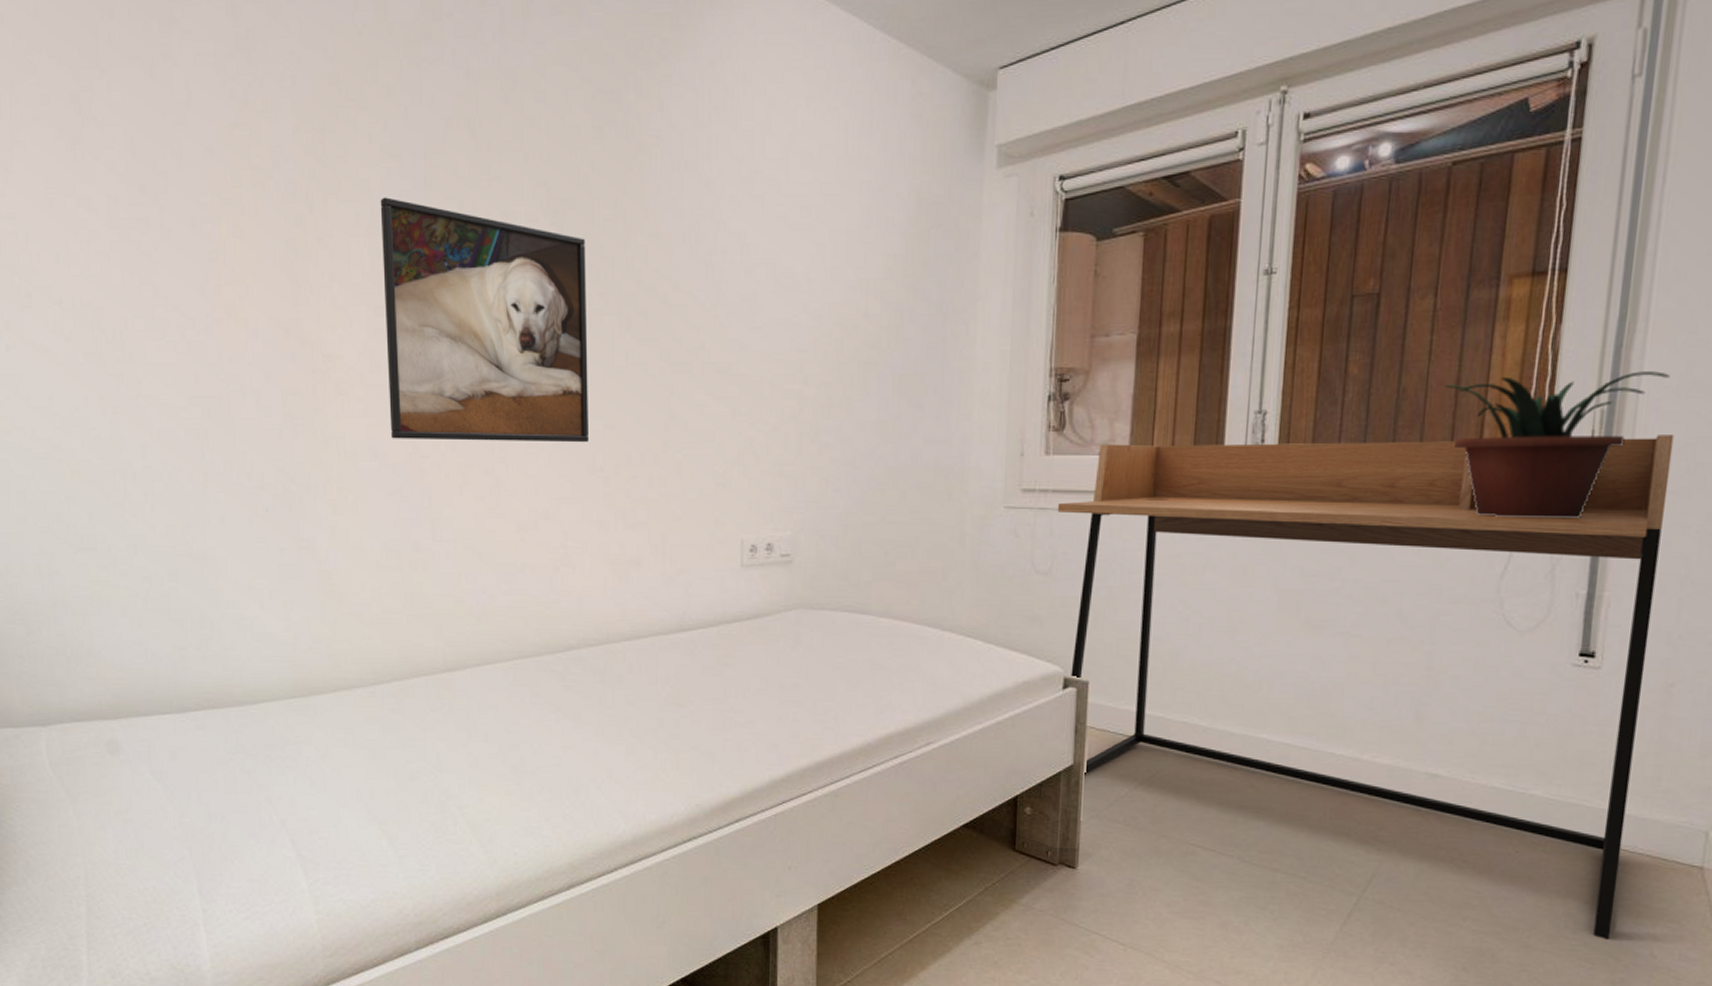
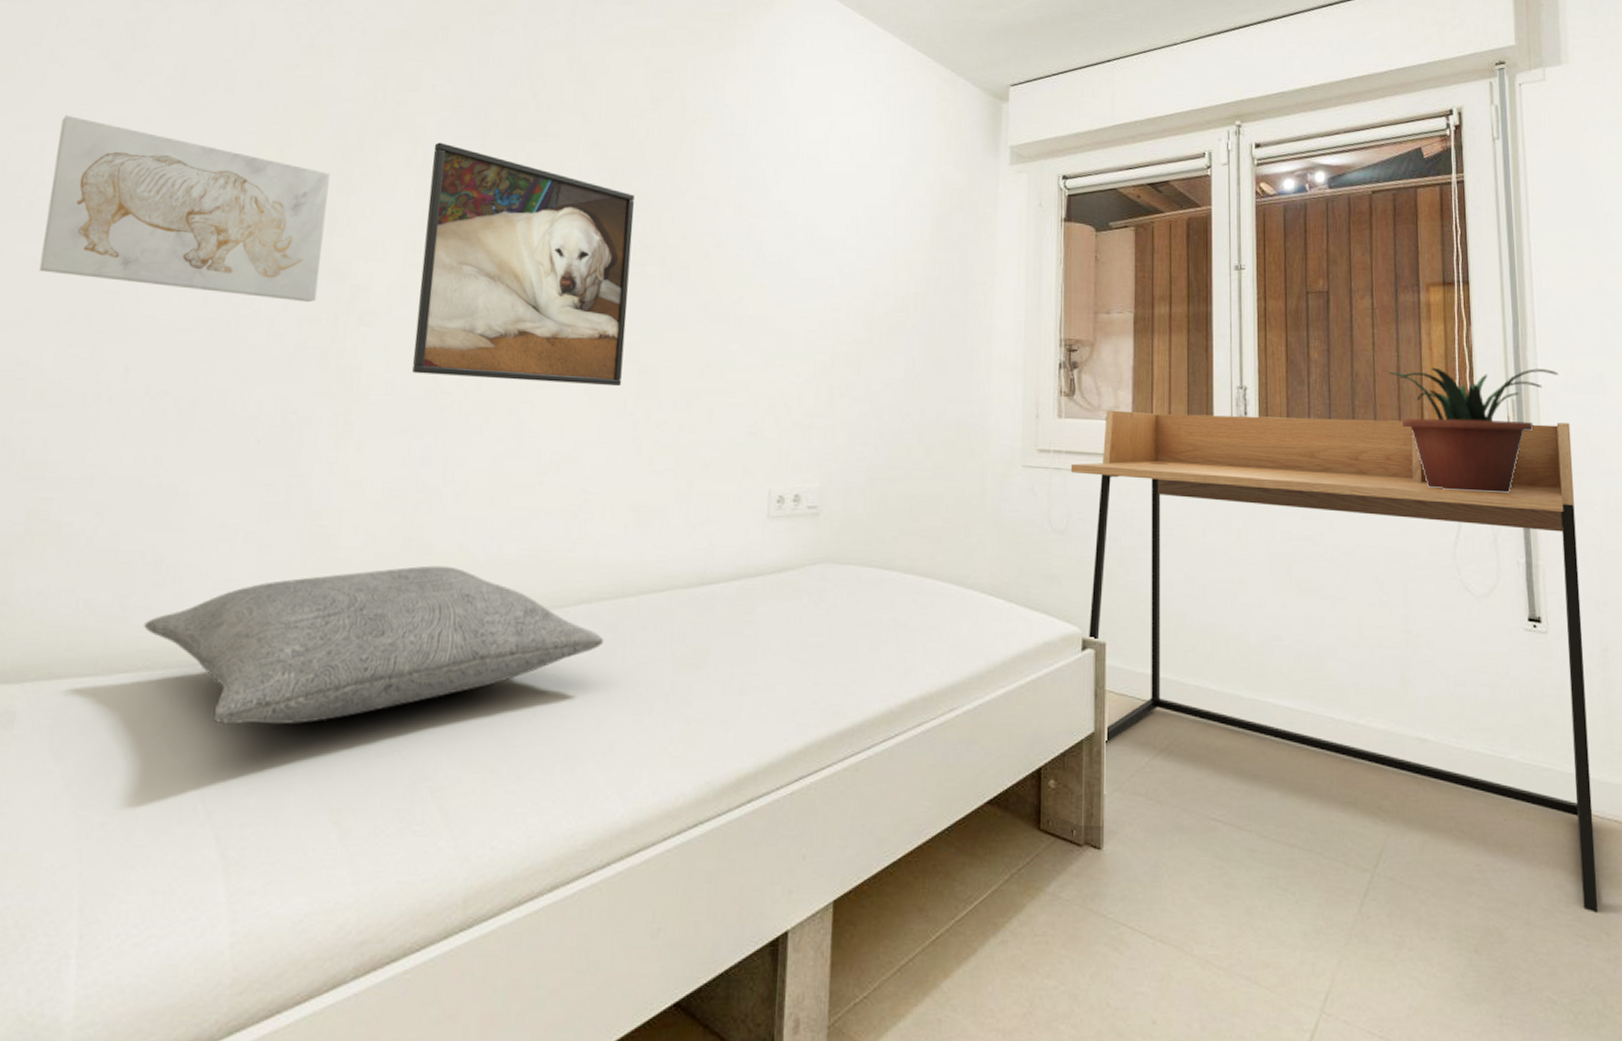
wall art: none [36,201,294,375] -> present [38,115,330,303]
pillow: none [202,617,595,753] -> present [144,565,604,725]

